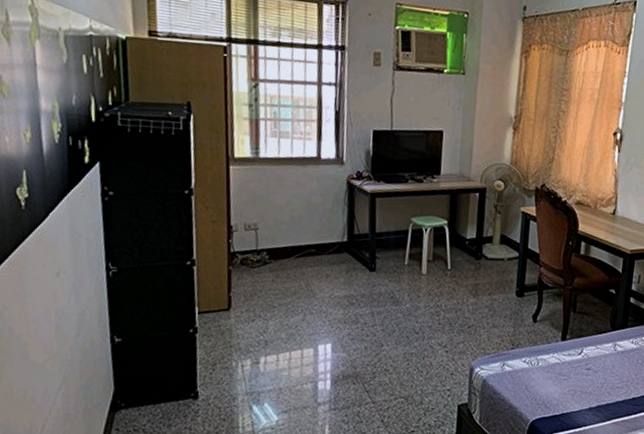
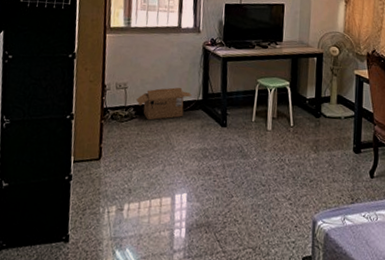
cardboard box: none [270,228,336,266] -> present [136,87,193,121]

